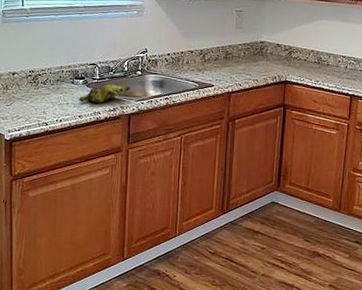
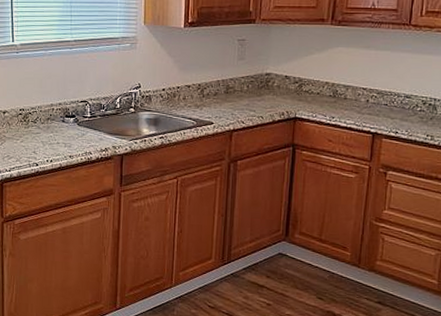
banana bunch: present [79,84,131,103] -> none [69,122,123,143]

